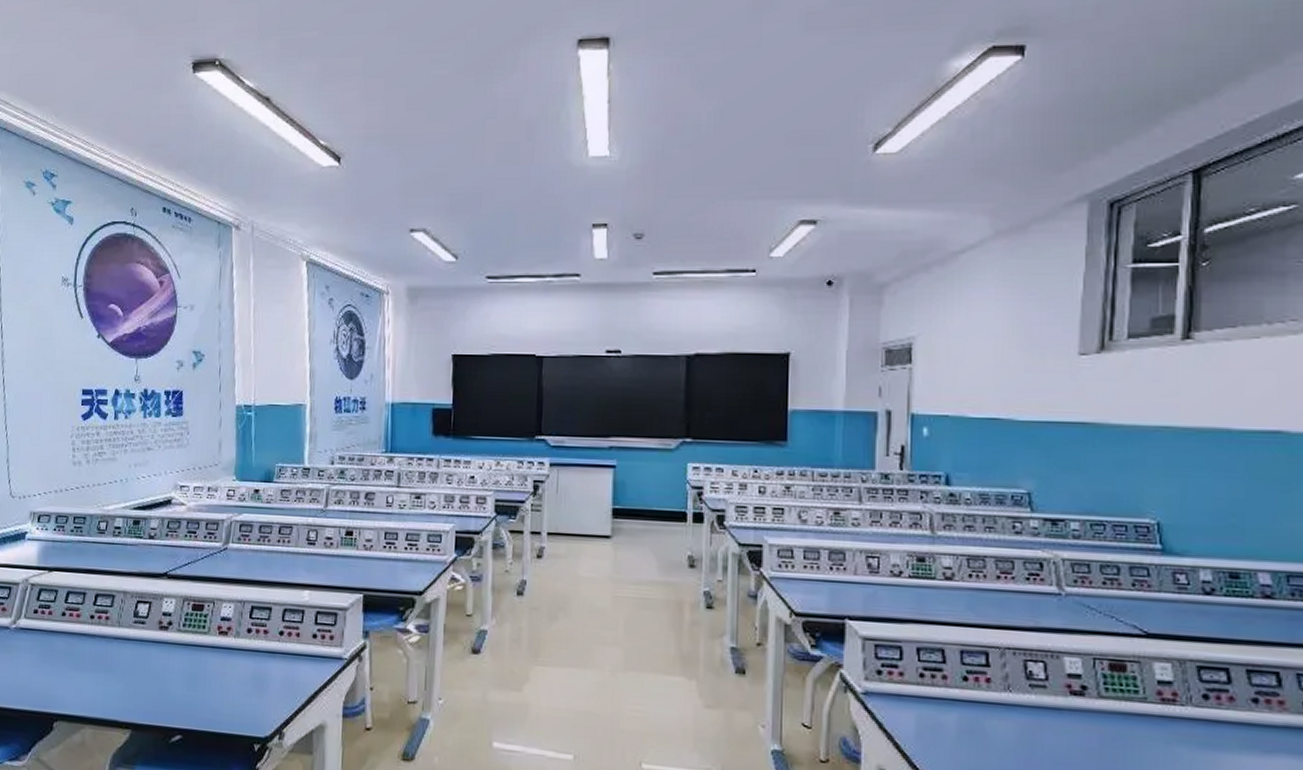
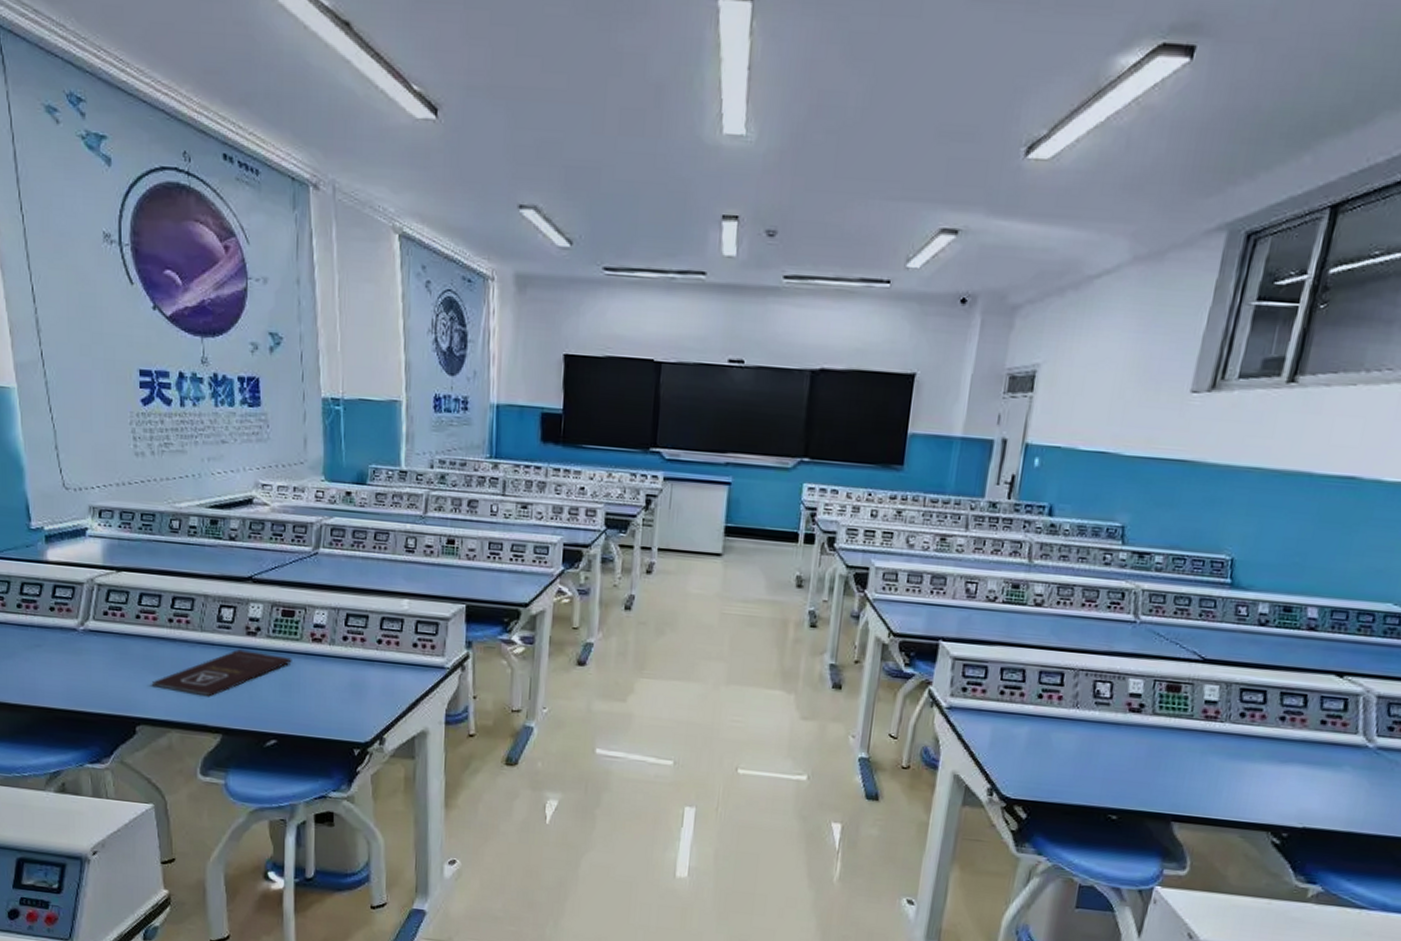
book: none [71,644,200,692] -> present [152,649,292,697]

